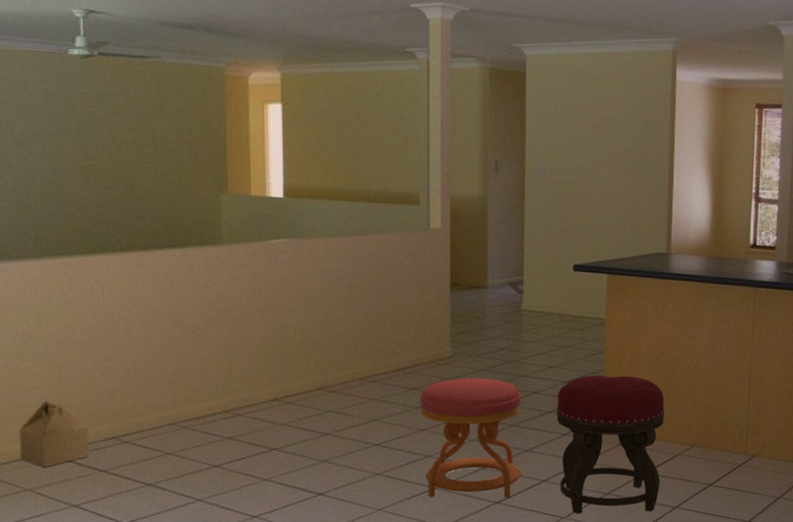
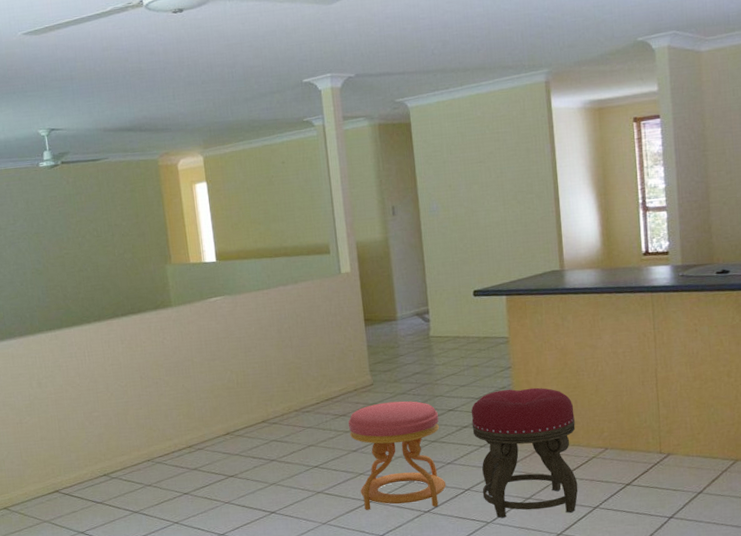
cardboard box: present [19,401,89,468] -> none [34,449,88,503]

